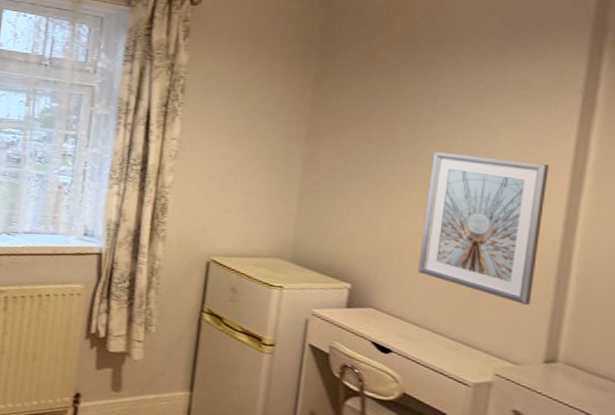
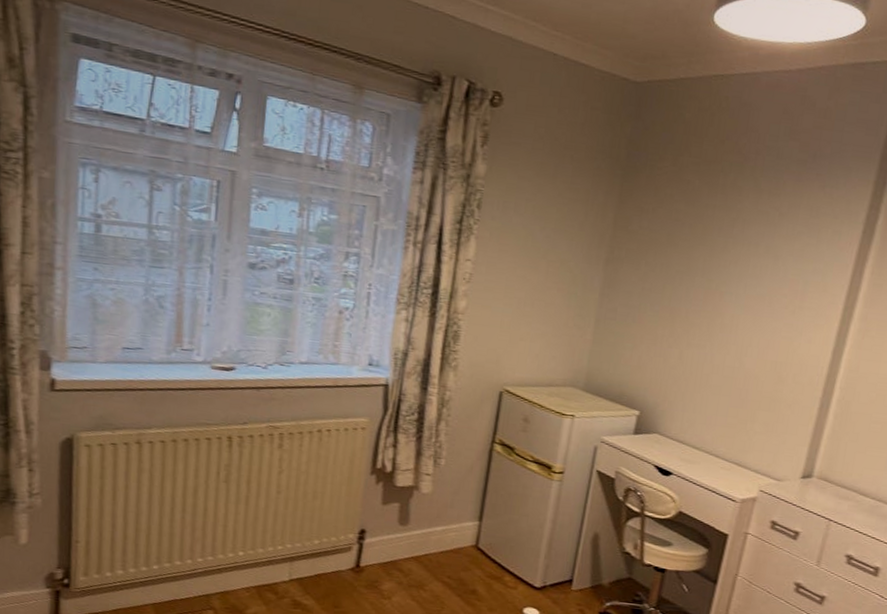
picture frame: present [418,151,549,305] -> none [702,278,827,427]

